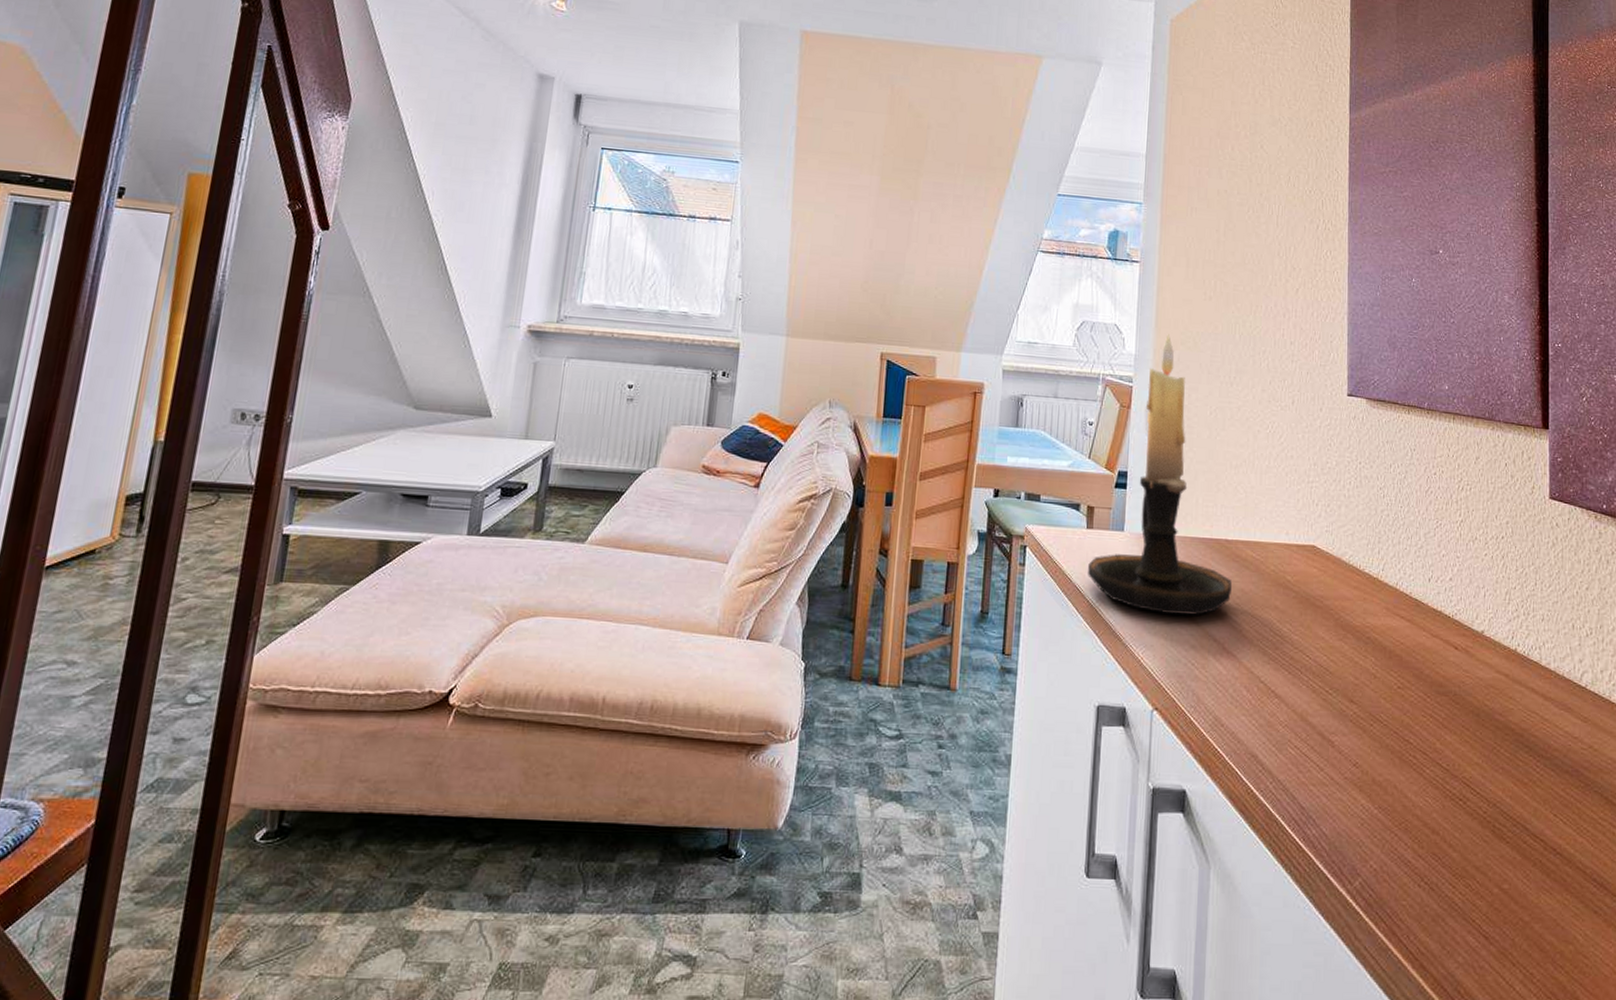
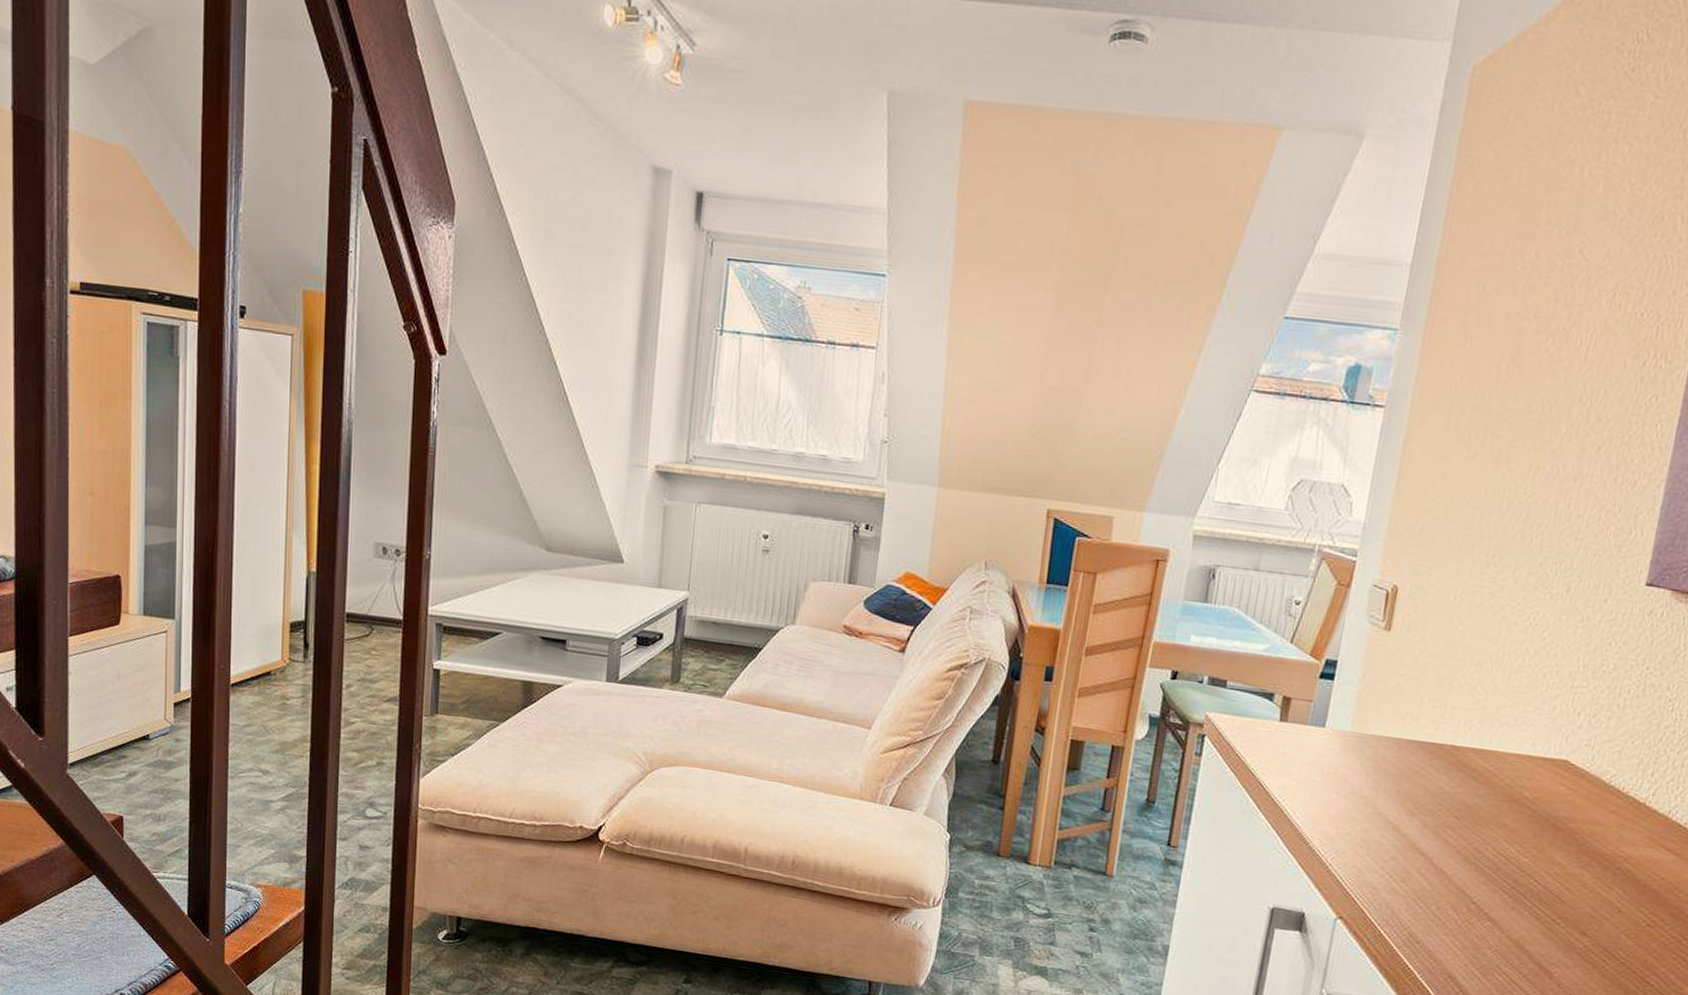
candle holder: present [1088,334,1232,616] -> none [1275,499,1453,826]

